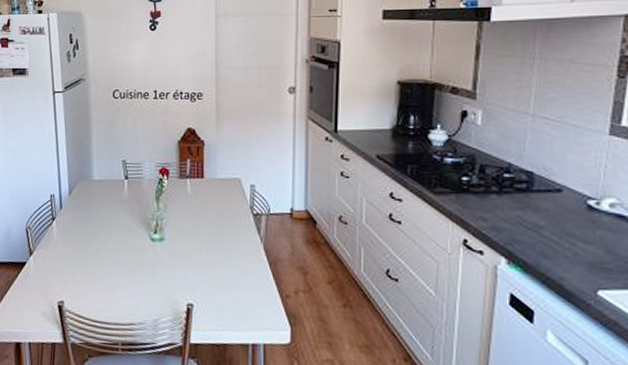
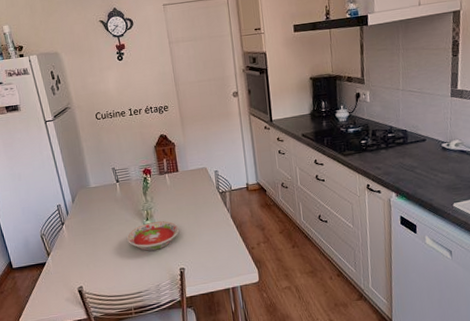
bowl: none [127,237,194,274] -> present [127,221,180,251]

